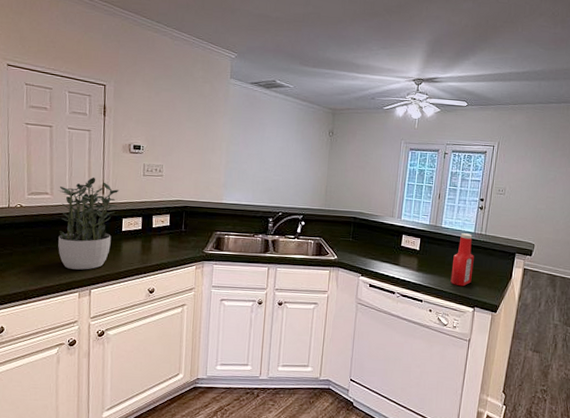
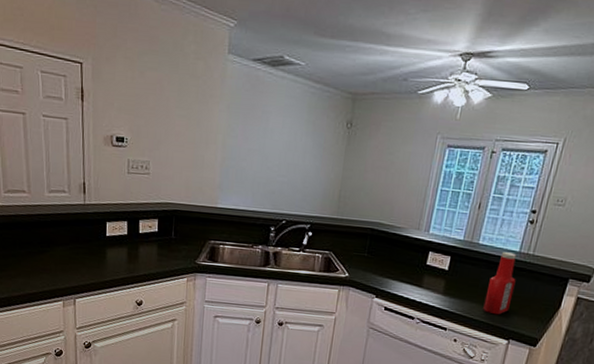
potted plant: present [58,177,119,270] -> none [36,173,102,277]

